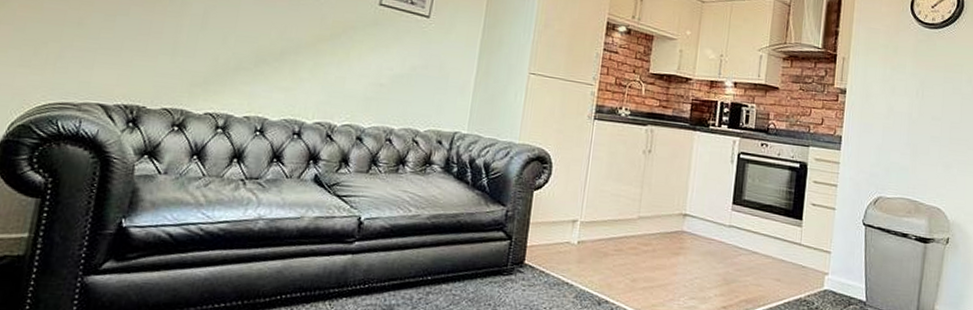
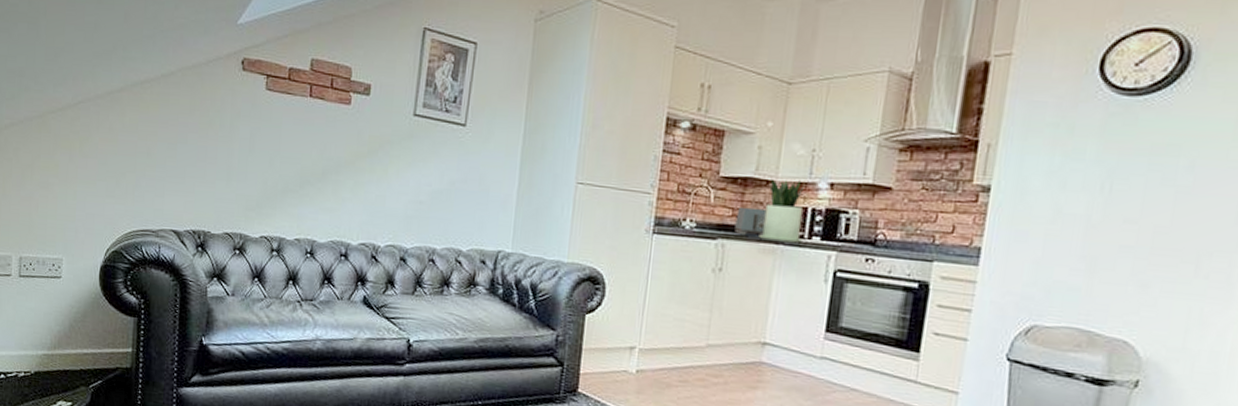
toaster: none [661,98,686,124] -> present [734,206,767,237]
planter: none [680,76,715,130] -> present [758,178,805,244]

